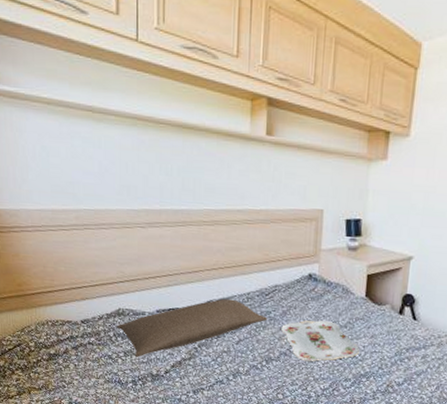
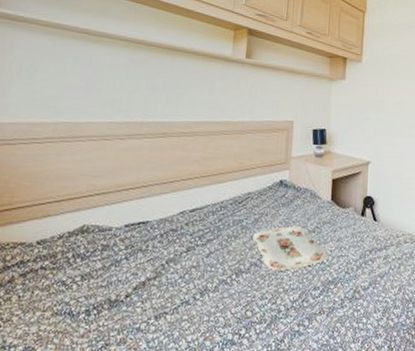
pillow: present [117,298,267,357] -> none [78,208,239,281]

